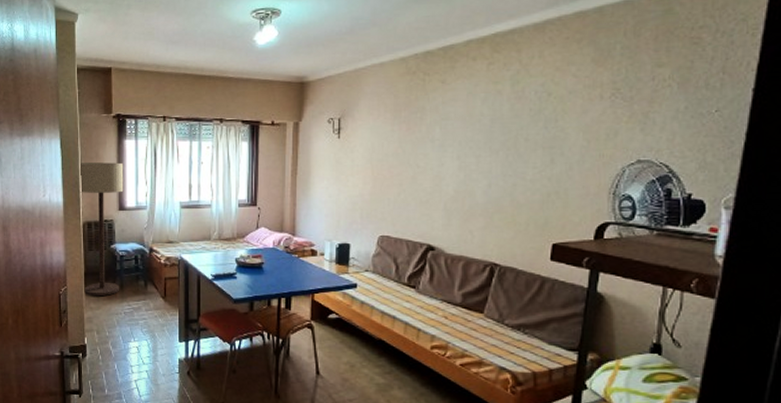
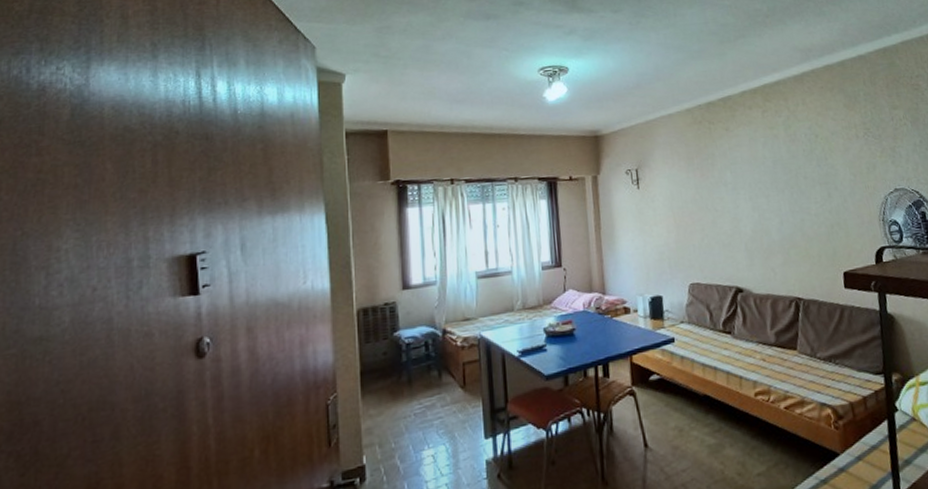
floor lamp: present [79,162,124,297] -> none [351,234,408,401]

